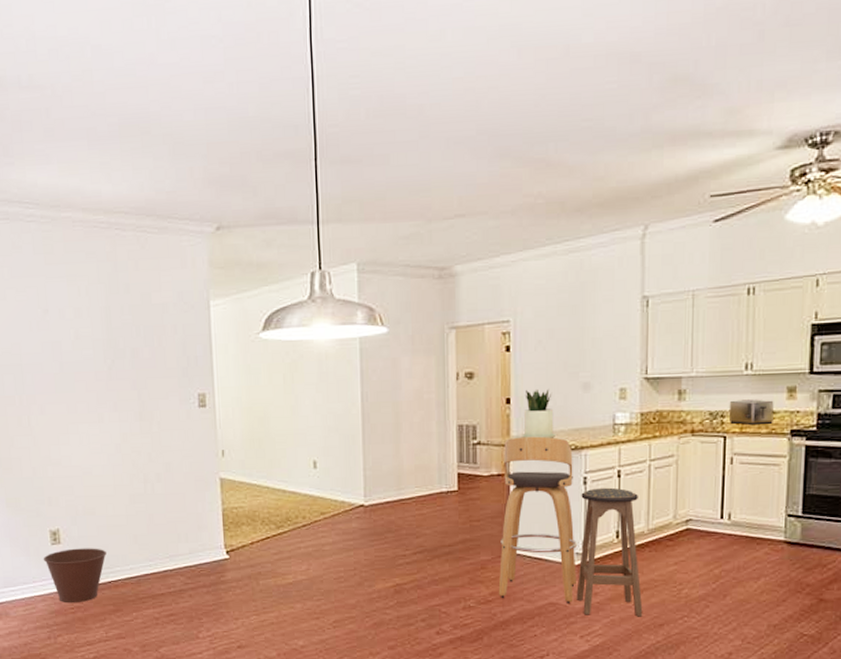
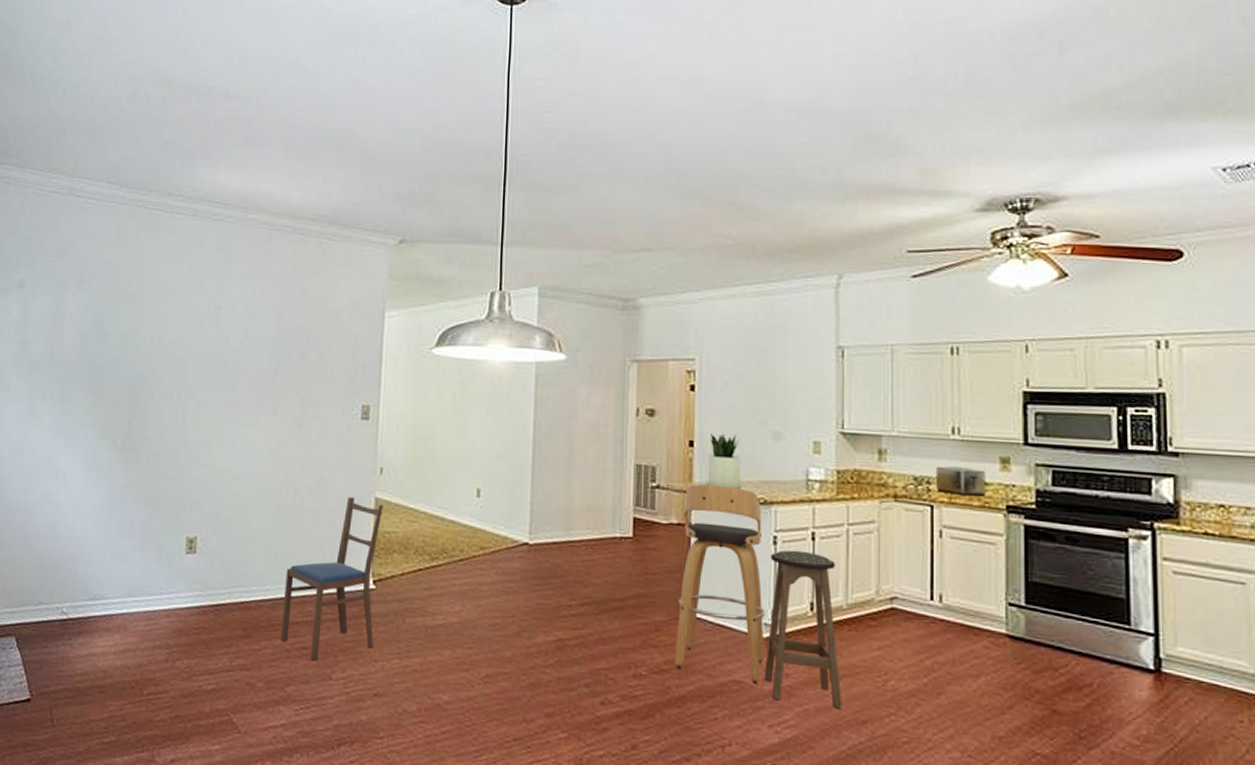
basket: present [43,548,106,603] -> none [174,560,243,623]
dining chair: none [146,479,233,625] -> present [281,496,383,661]

